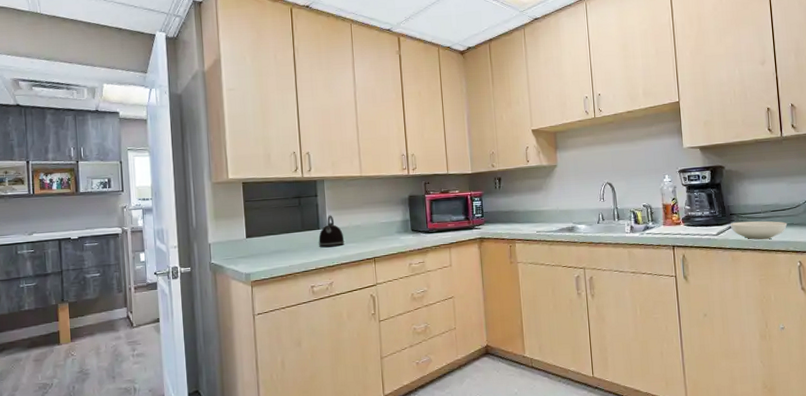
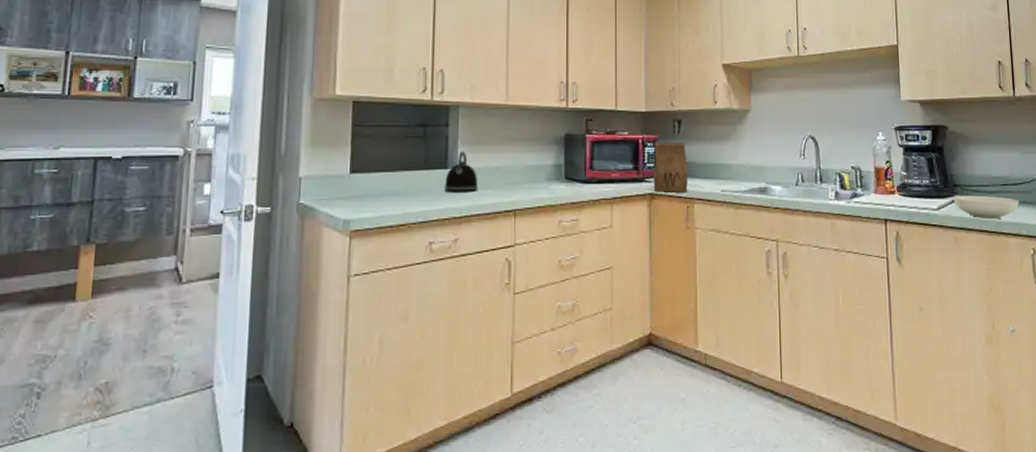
paper bag: none [480,195,510,237] -> present [653,141,688,193]

